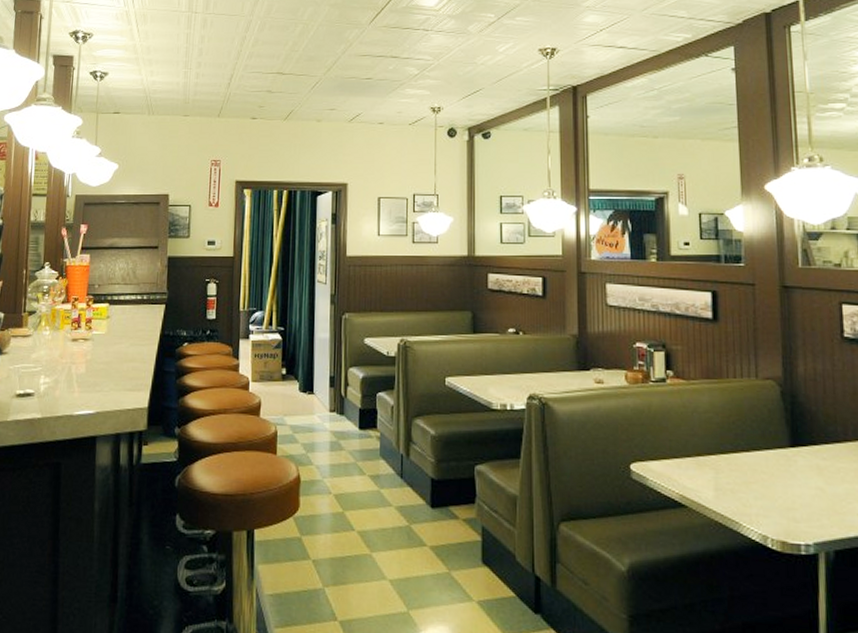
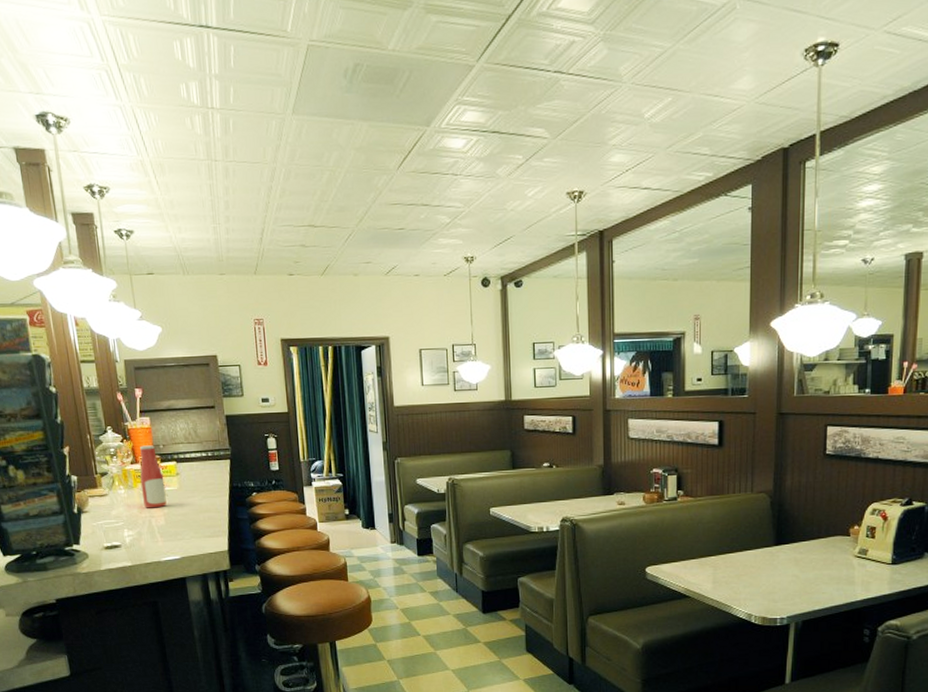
bottle: none [66,284,93,354] -> present [140,445,167,508]

